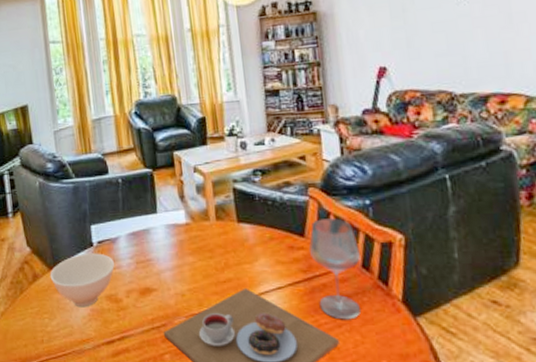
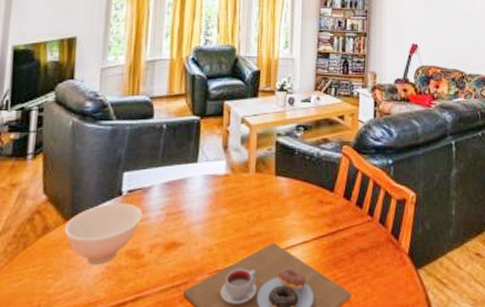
wine glass: present [308,218,361,320] -> none [336,175,380,273]

